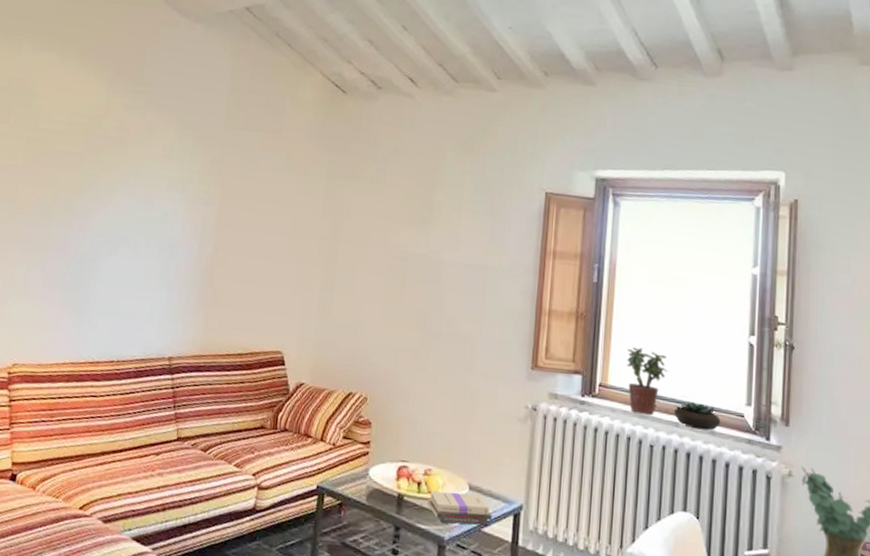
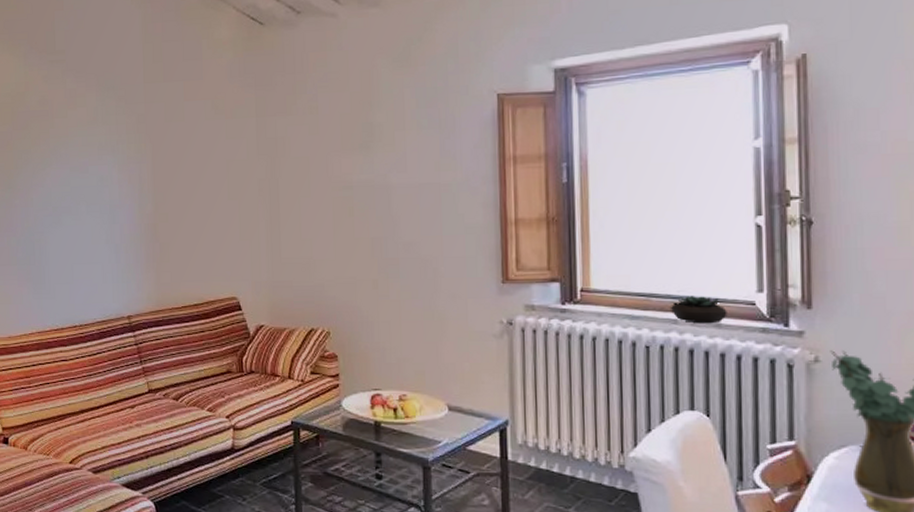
books: present [428,491,492,526] -> none [406,414,477,445]
potted plant: present [627,347,669,416] -> none [610,246,660,316]

